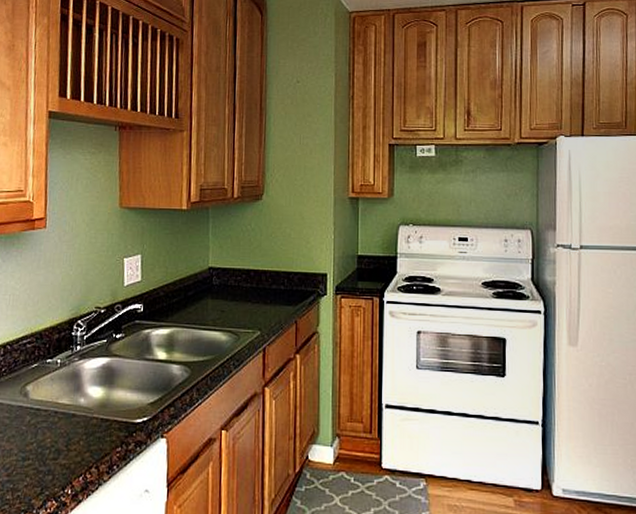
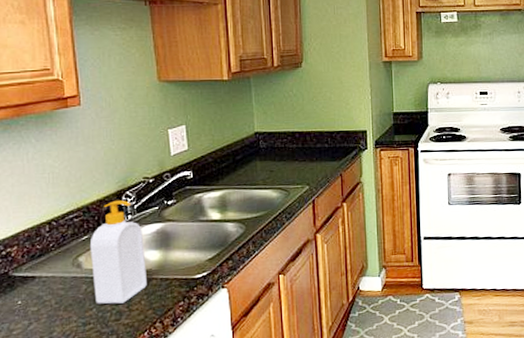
soap bottle: none [37,328,89,441] -> present [89,199,147,304]

